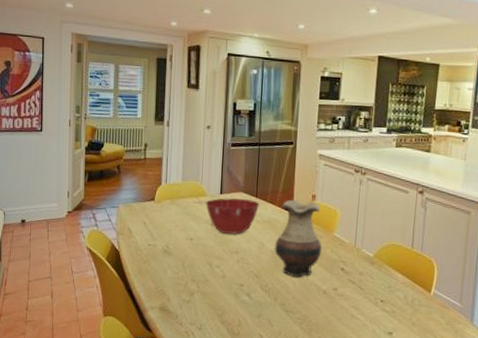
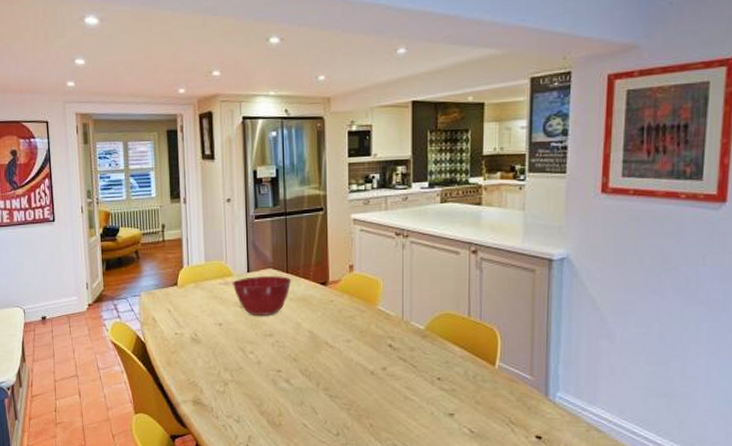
vase: present [274,199,322,278] -> none [312,272,365,358]

